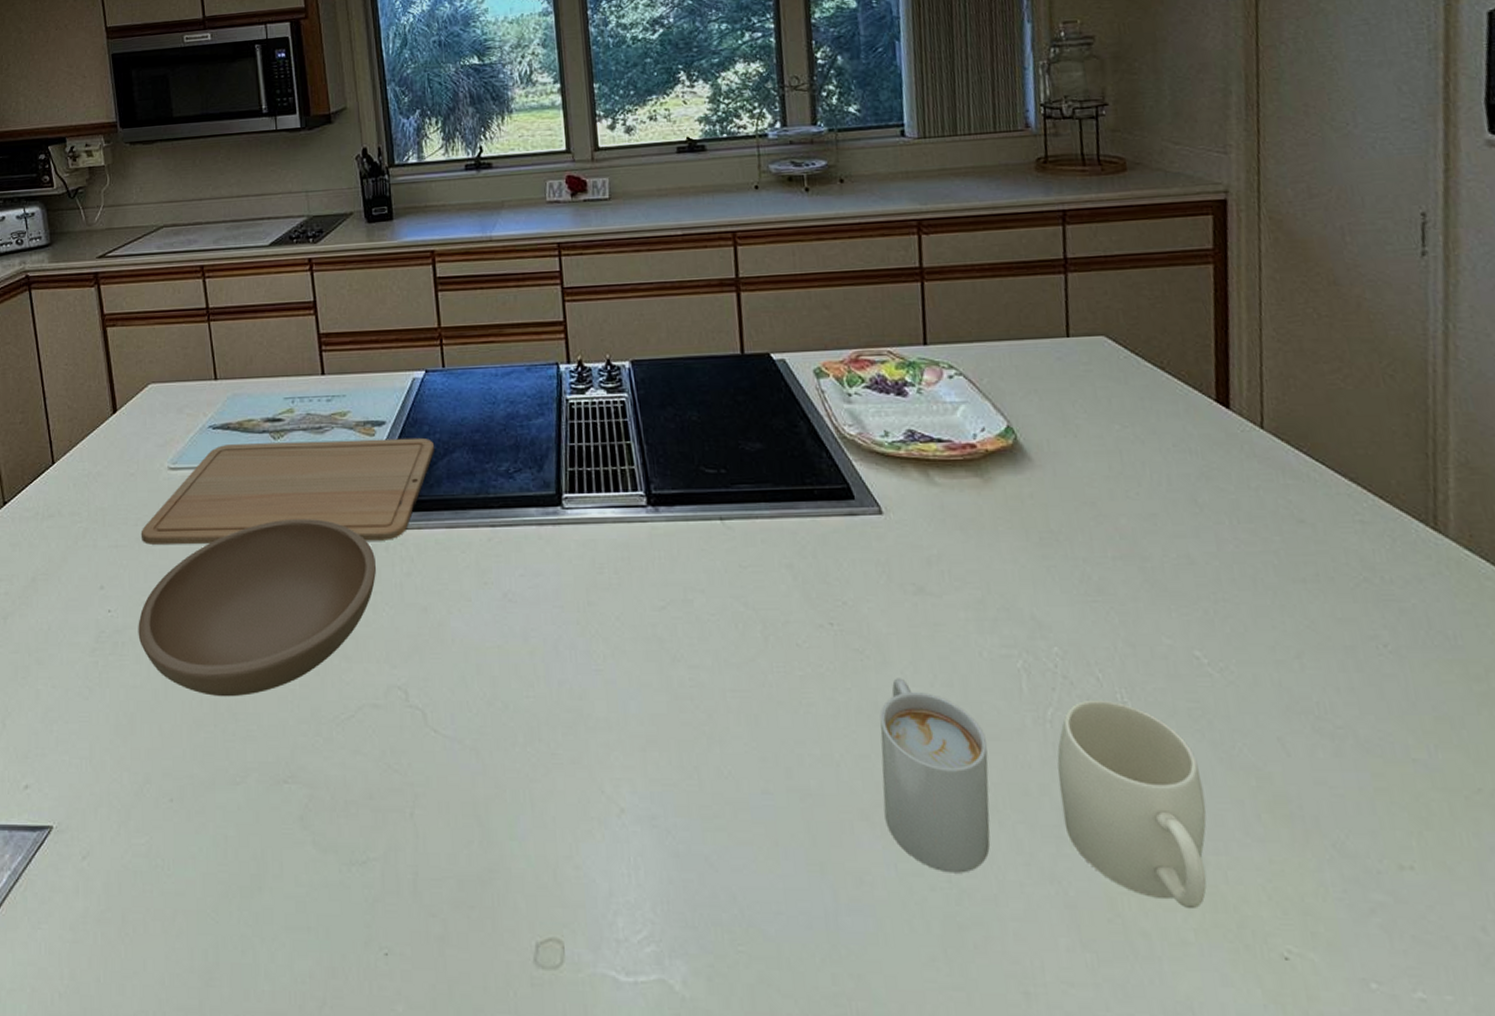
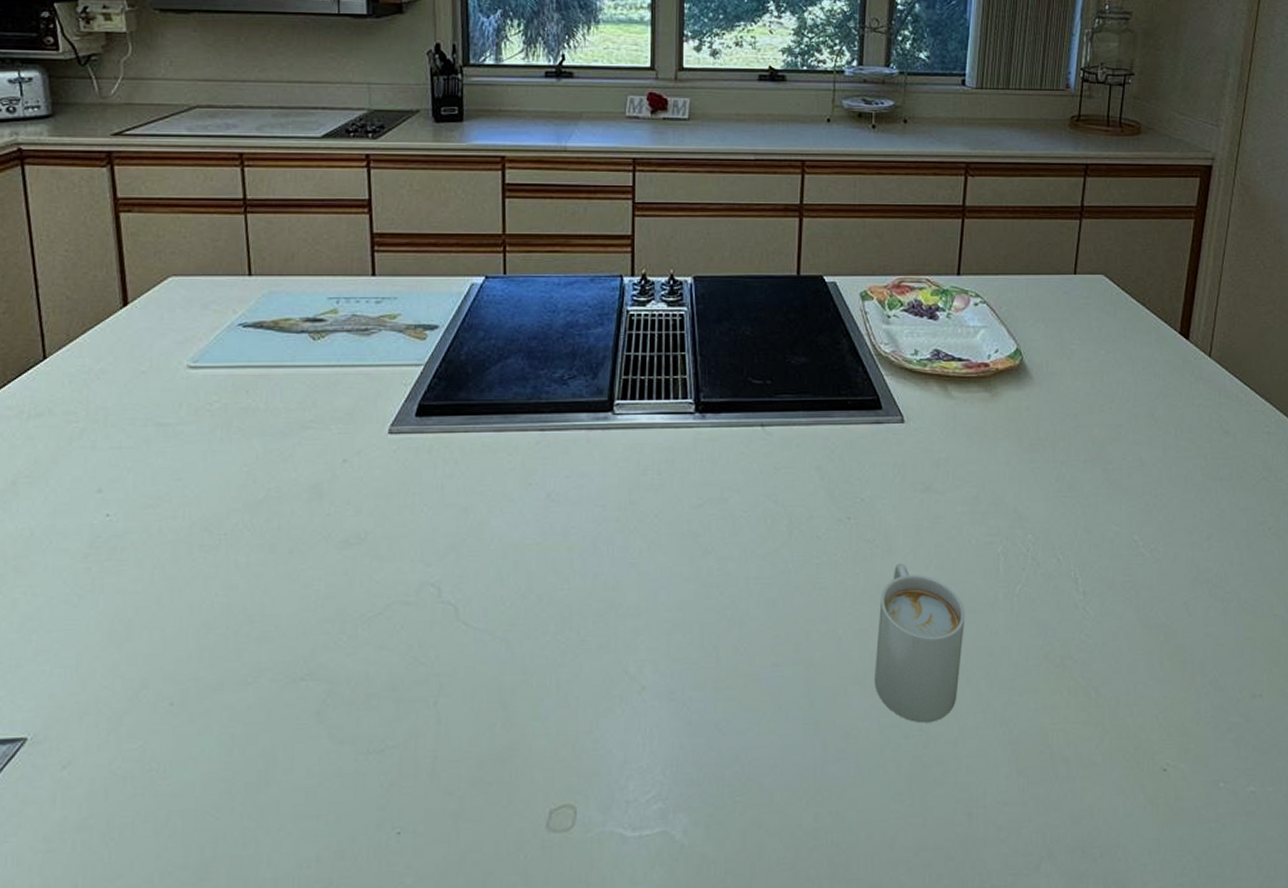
wooden bowl: present [138,519,376,697] -> none [141,421,417,600]
chopping board: present [140,437,435,545] -> none [150,343,489,446]
mug: present [1057,699,1207,910] -> none [1017,576,1125,738]

